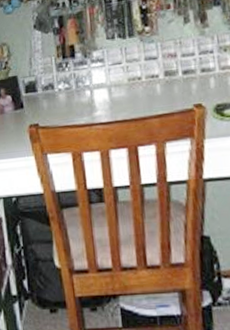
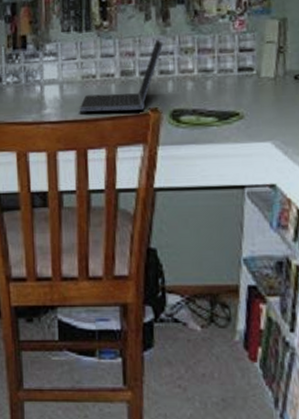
laptop computer: none [127,40,203,112] -> present [79,39,163,112]

